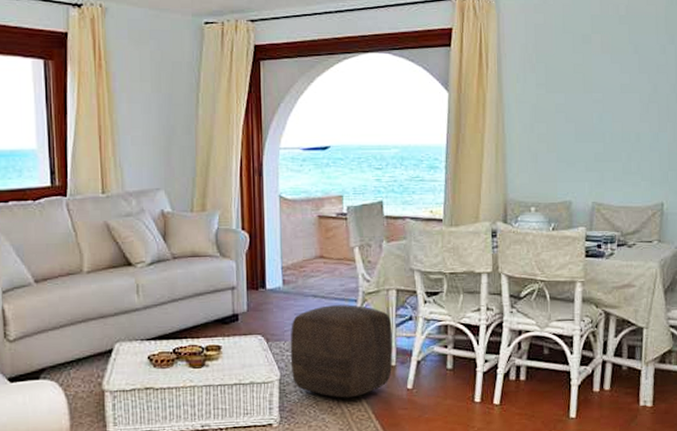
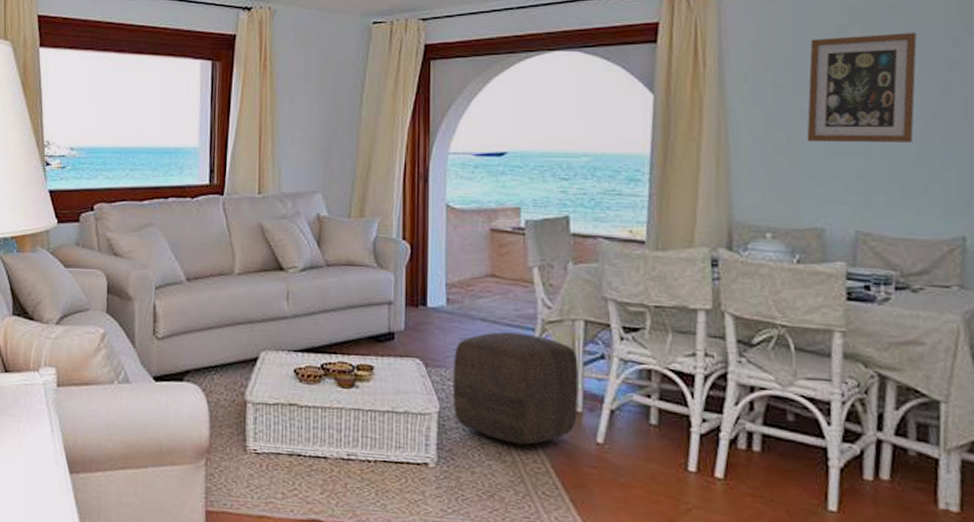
wall art: none [560,41,637,132] -> present [806,32,917,143]

